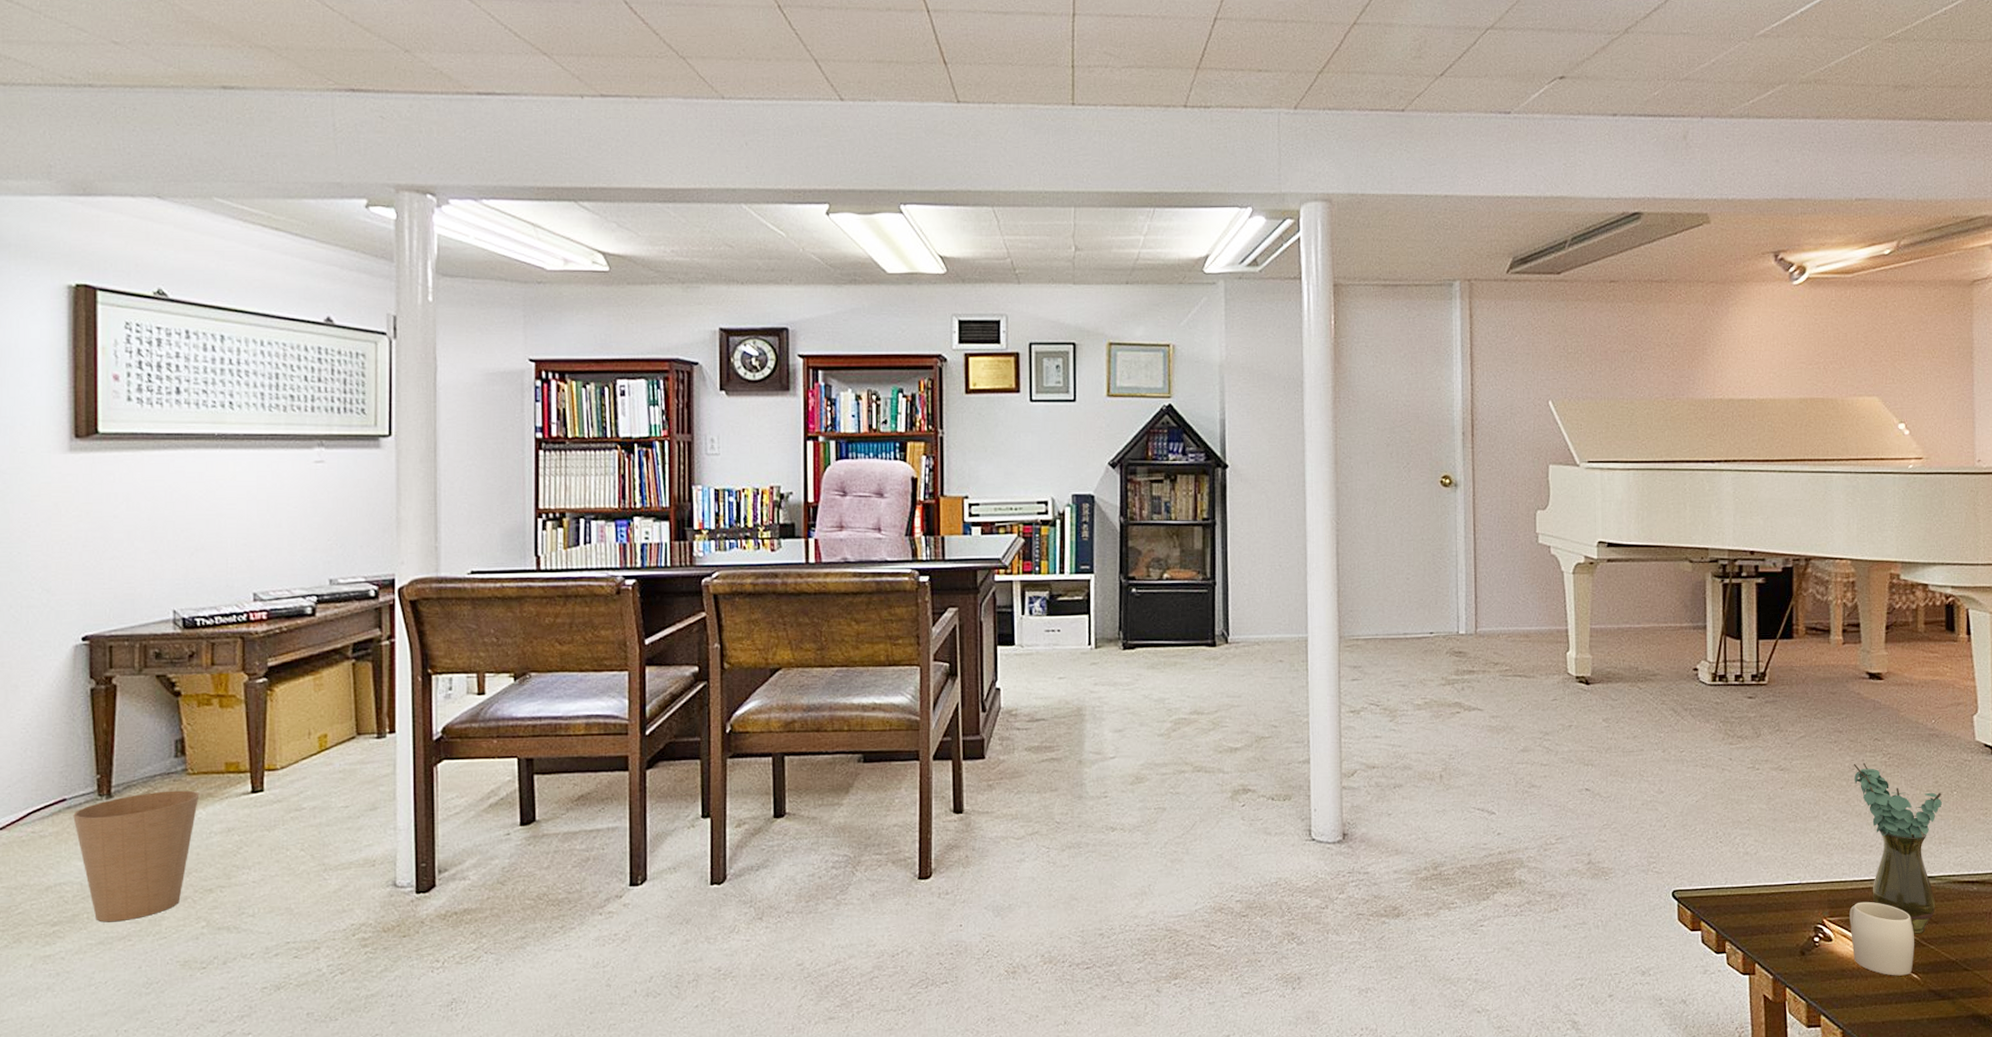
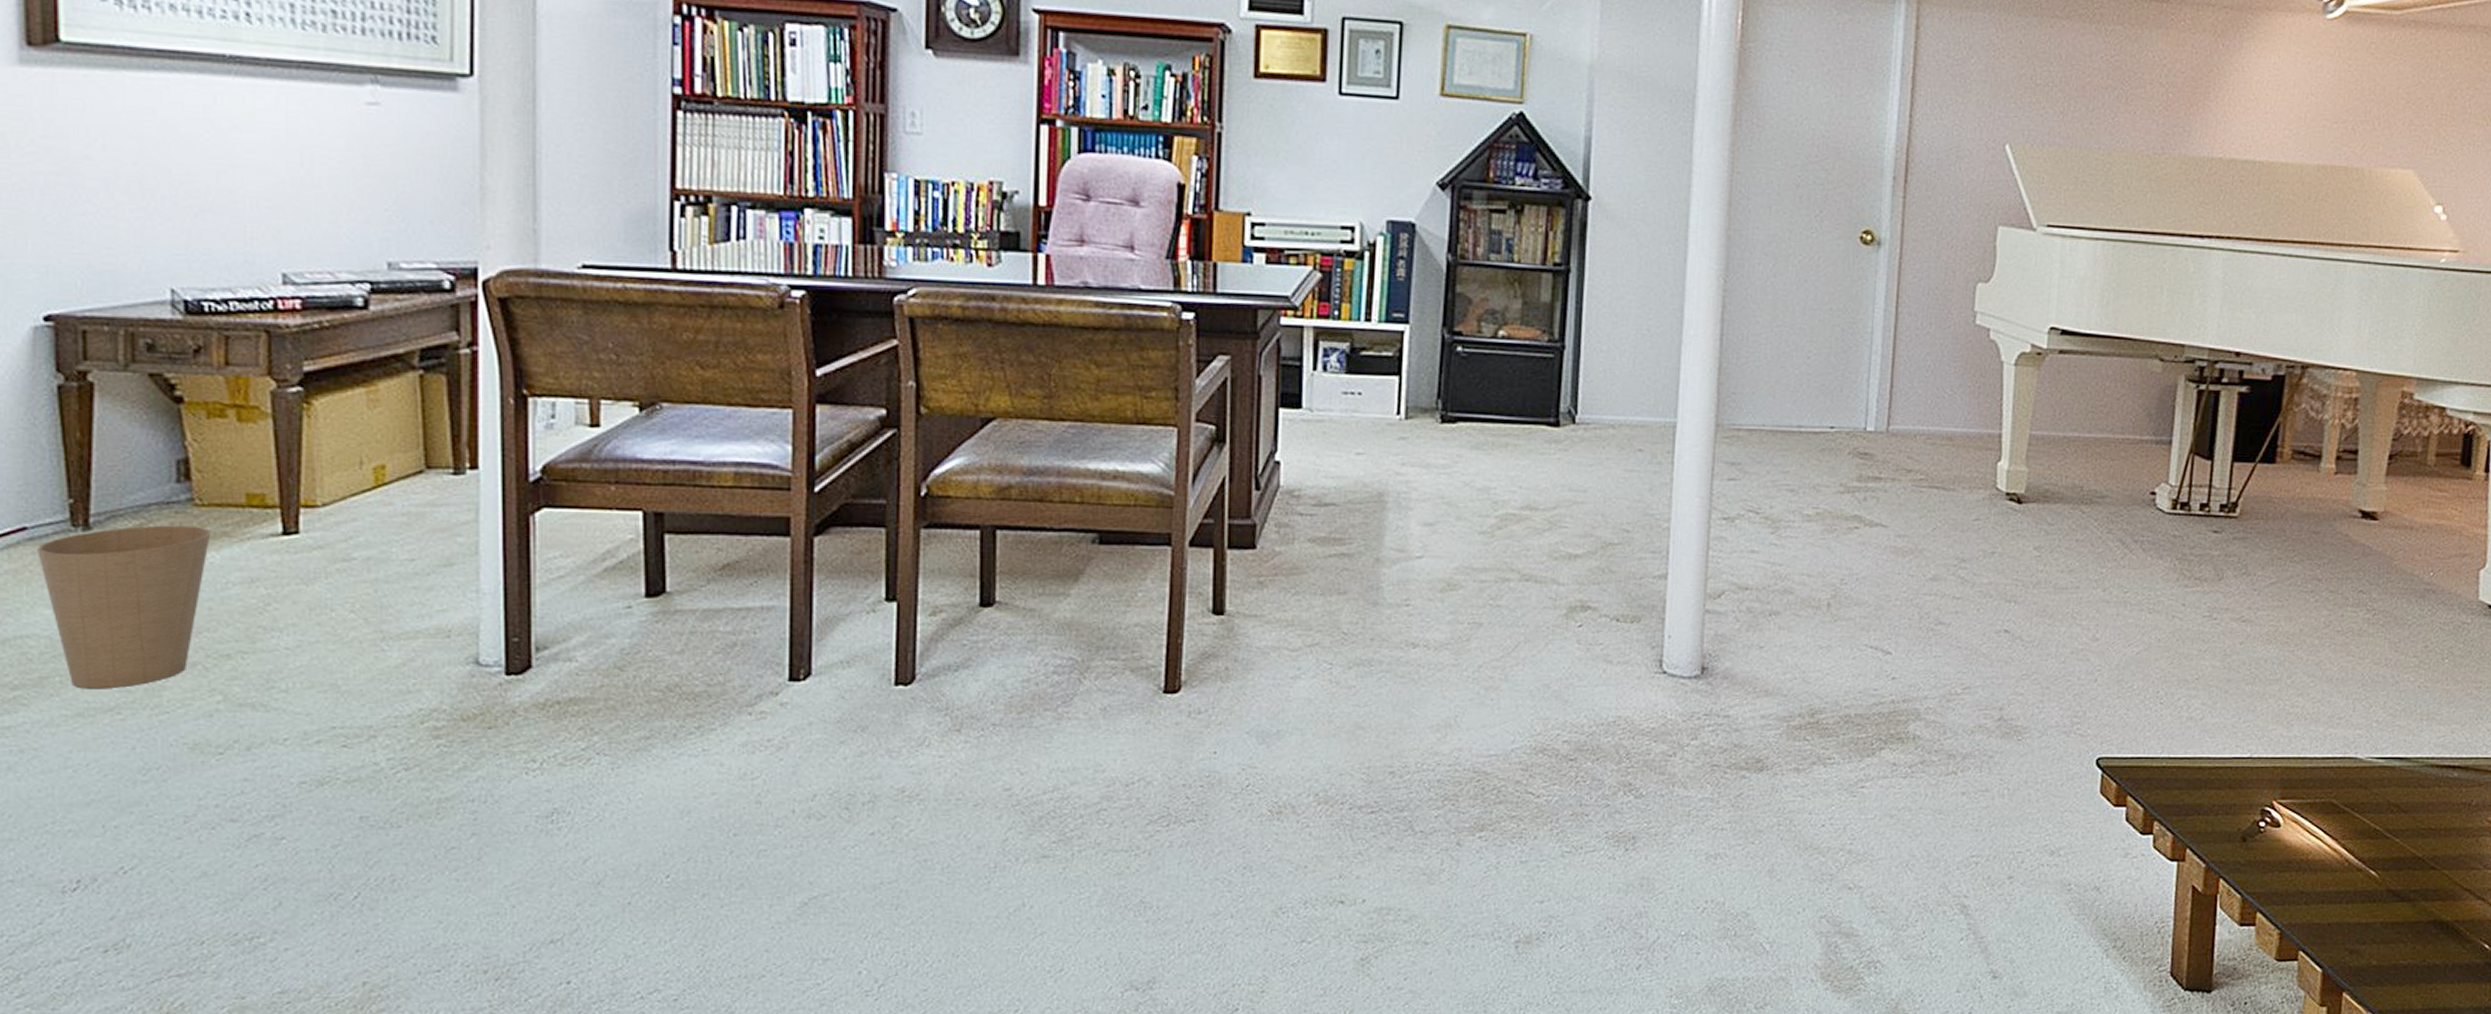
mug: present [1849,901,1915,976] -> none [2303,783,2378,871]
vase: present [1853,763,1942,933] -> none [2329,618,2431,823]

